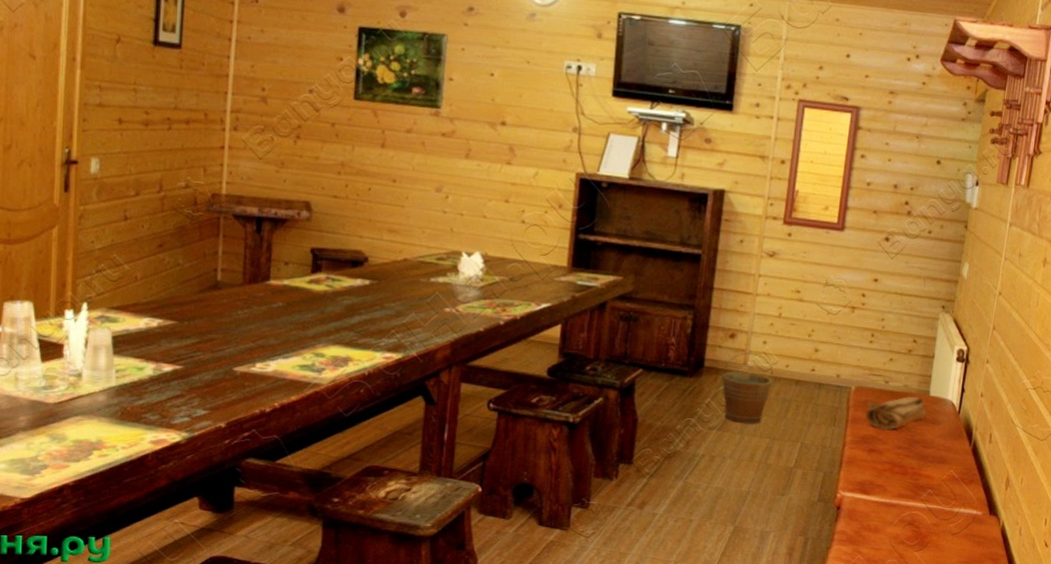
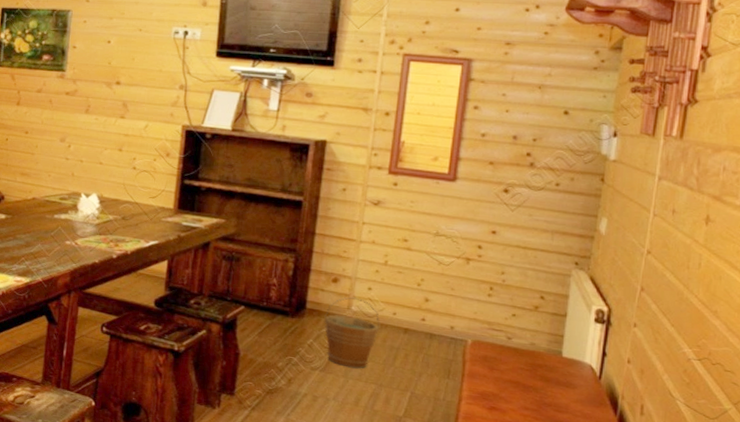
towel: present [865,396,927,431] -> none [484,354,560,390]

